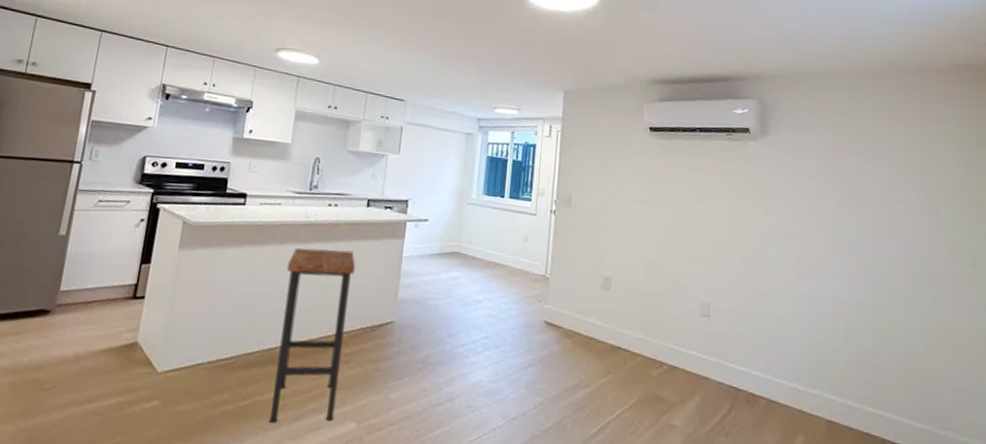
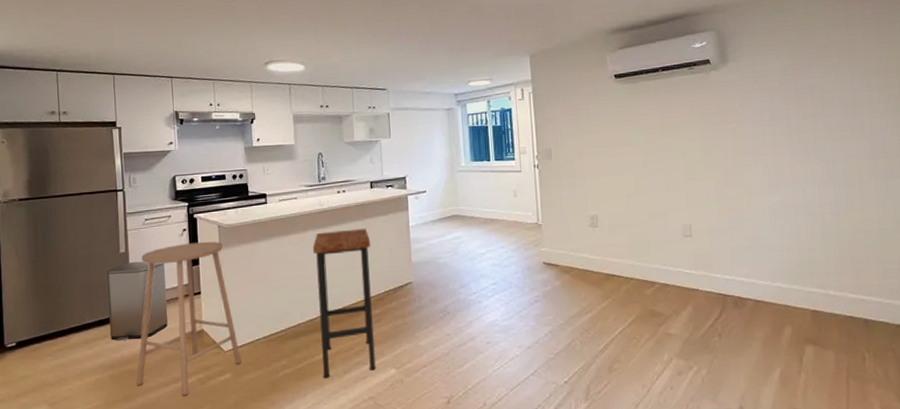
pedal bin: none [22,247,110,343] -> present [107,261,168,342]
stool: none [40,235,184,421] -> present [136,241,242,396]

